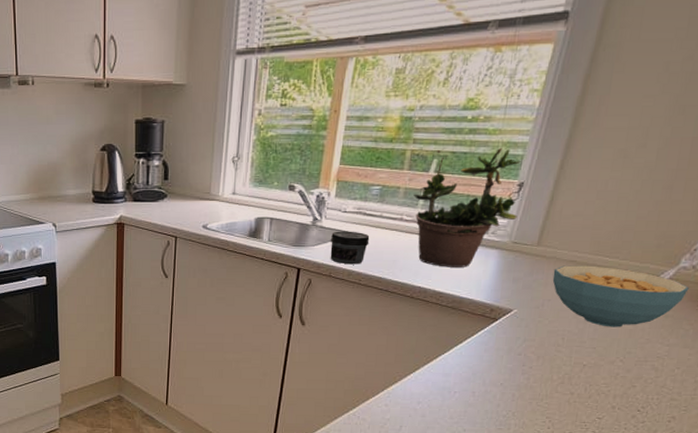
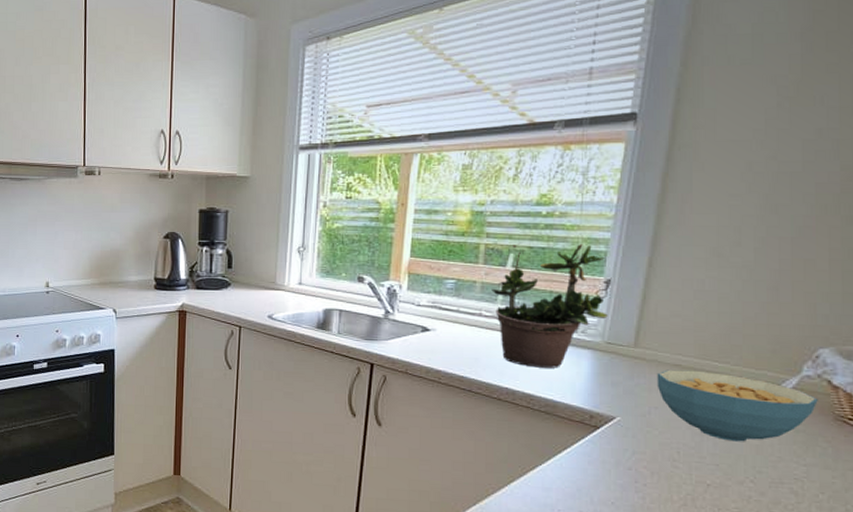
jar: present [330,231,370,265] -> none [404,325,447,362]

